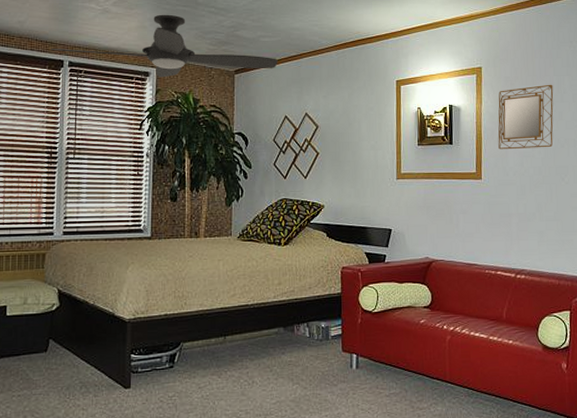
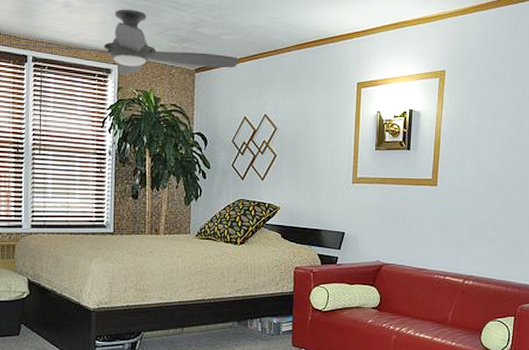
home mirror: present [498,84,554,150] -> none [456,90,518,157]

